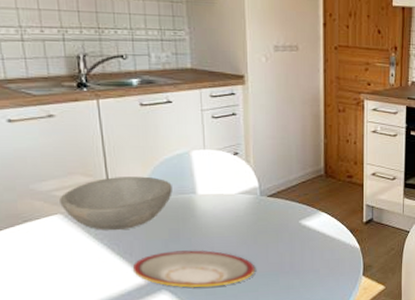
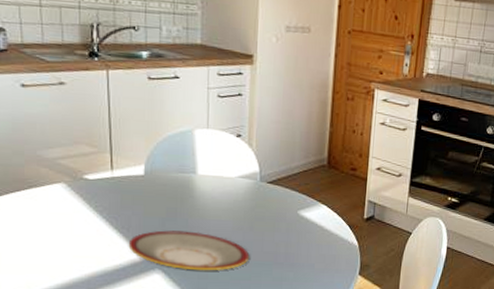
bowl: present [60,176,172,231] -> none [64,150,173,205]

